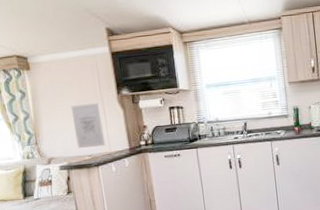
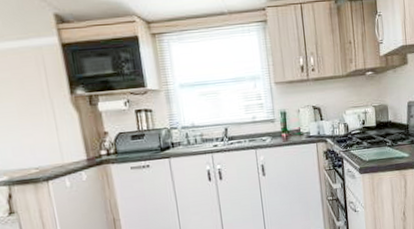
wall art: present [70,103,106,148] -> none [10,105,57,160]

